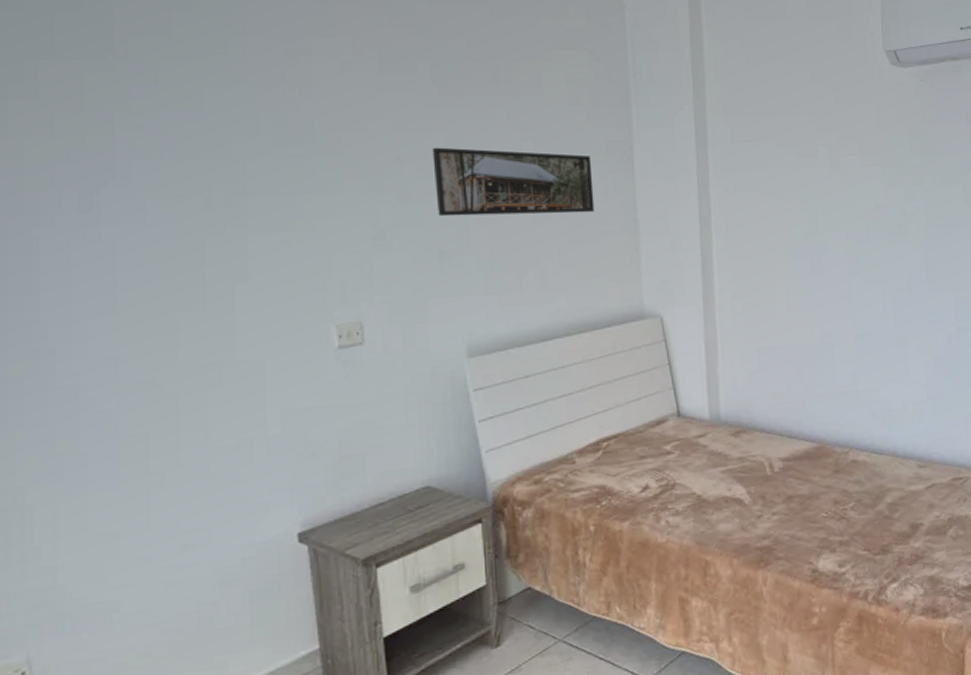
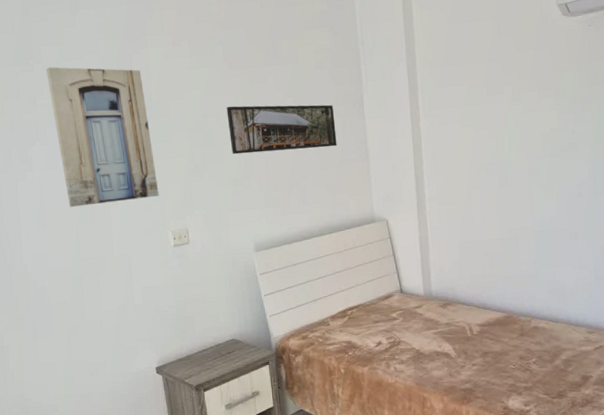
wall art: none [136,68,319,285] -> present [46,67,159,207]

